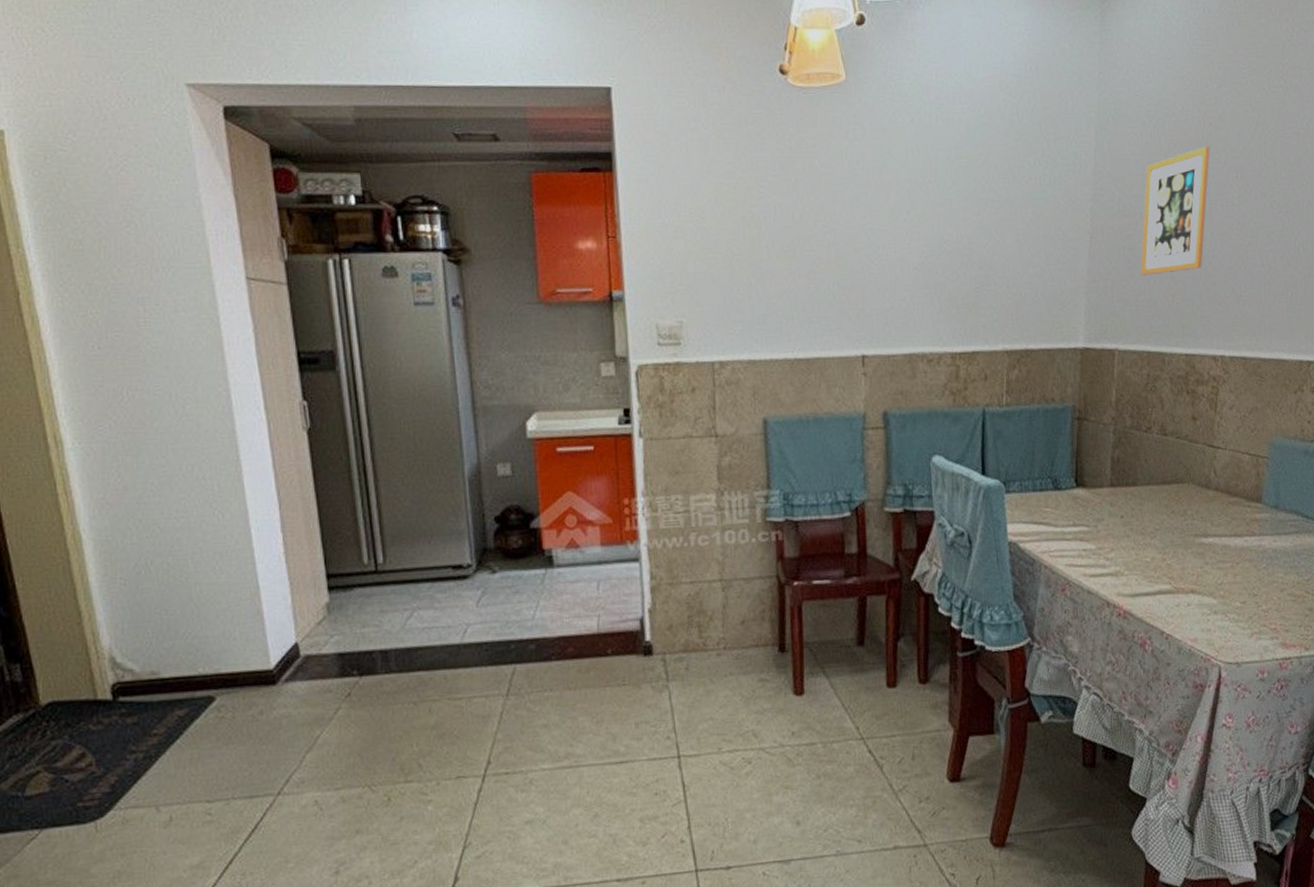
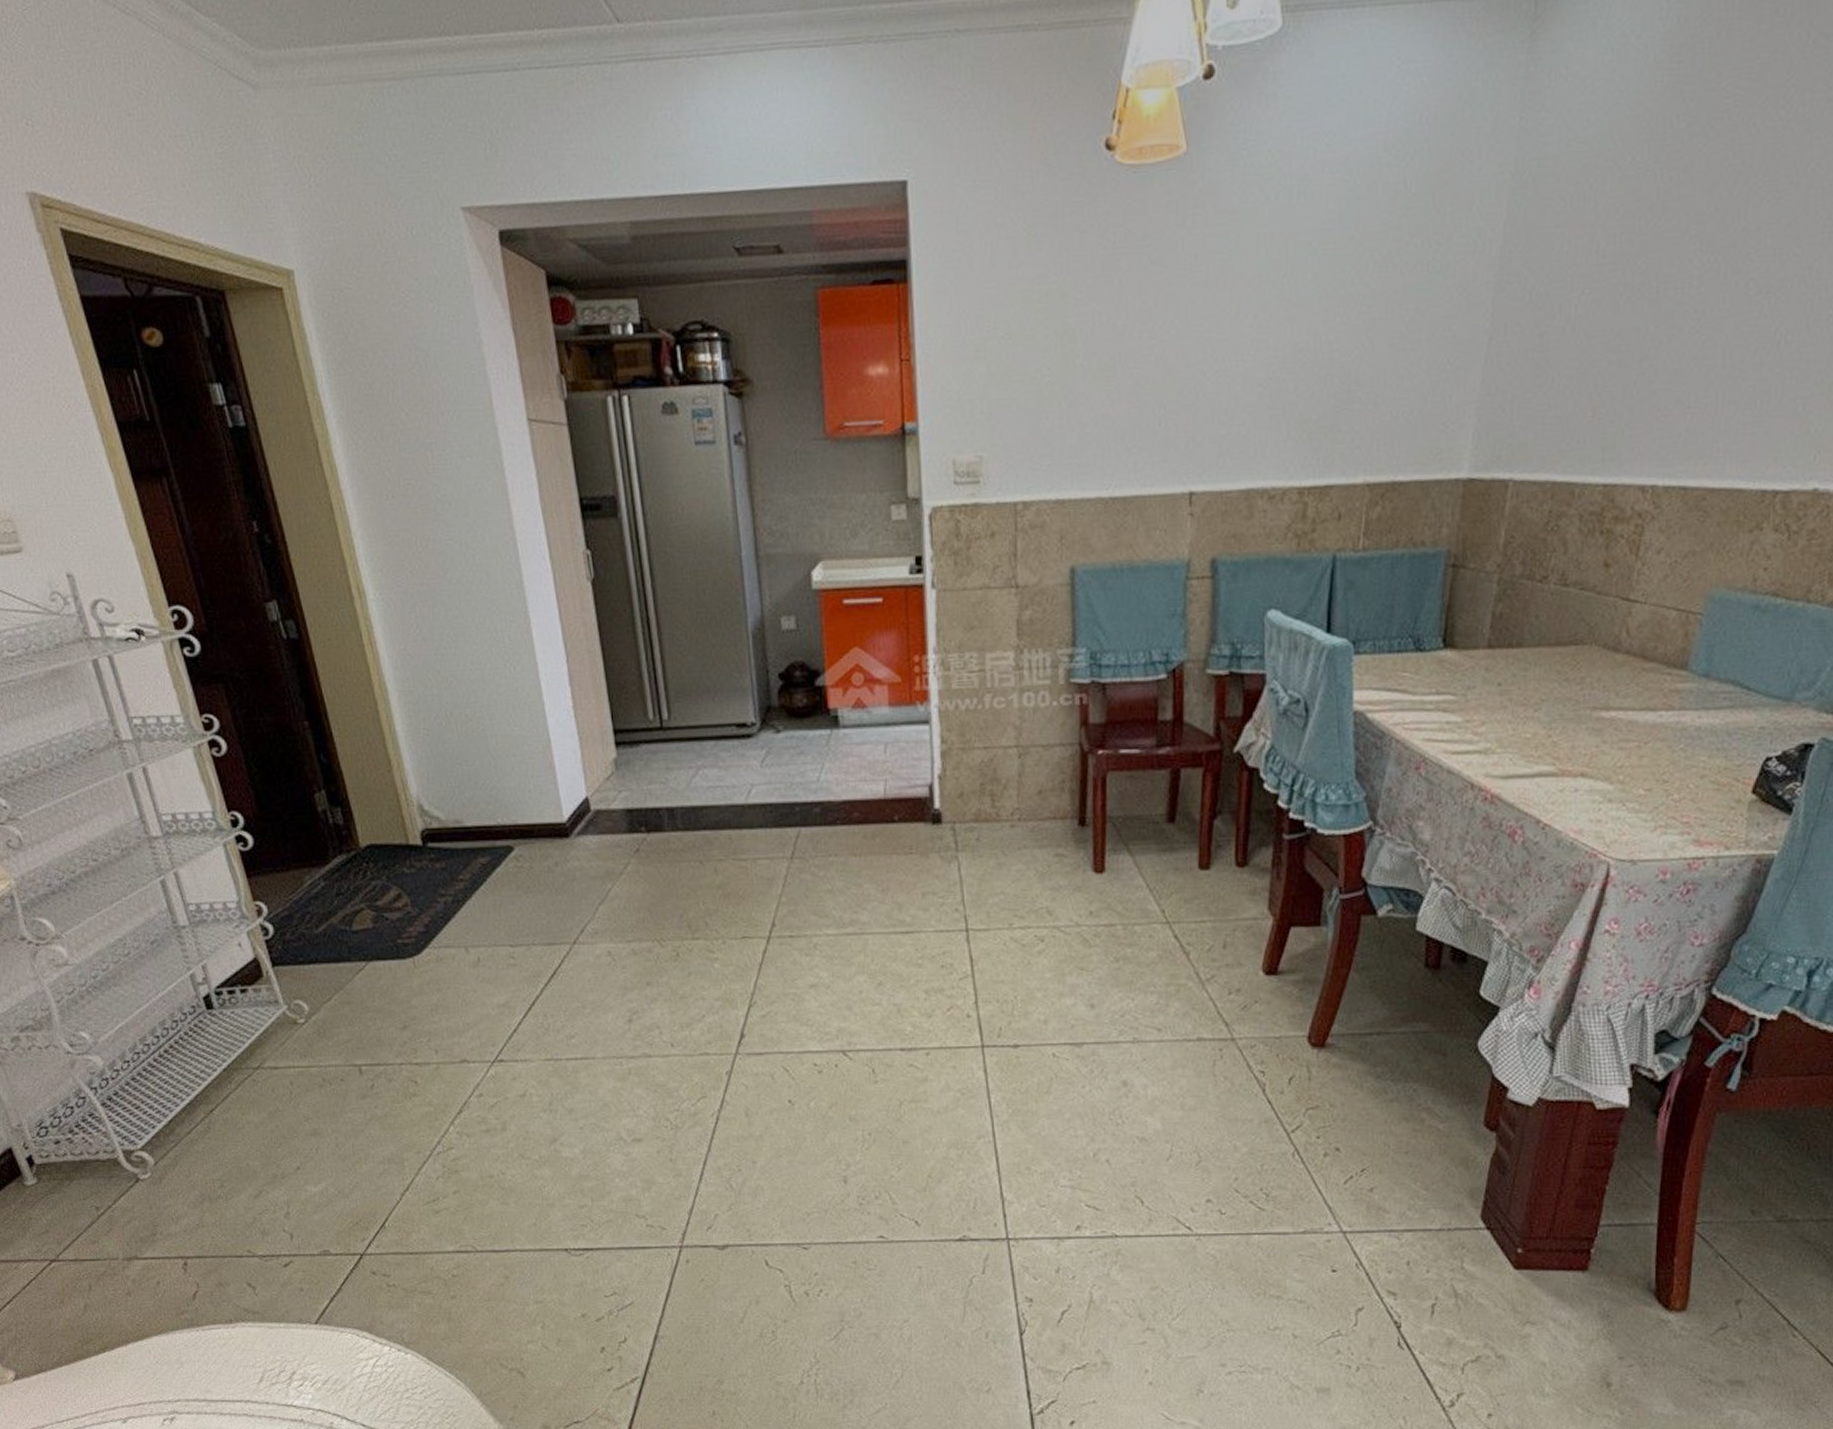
picture frame: present [1140,146,1210,276] -> none [1553,209,1666,385]

